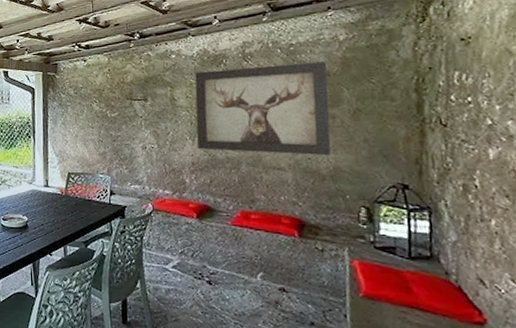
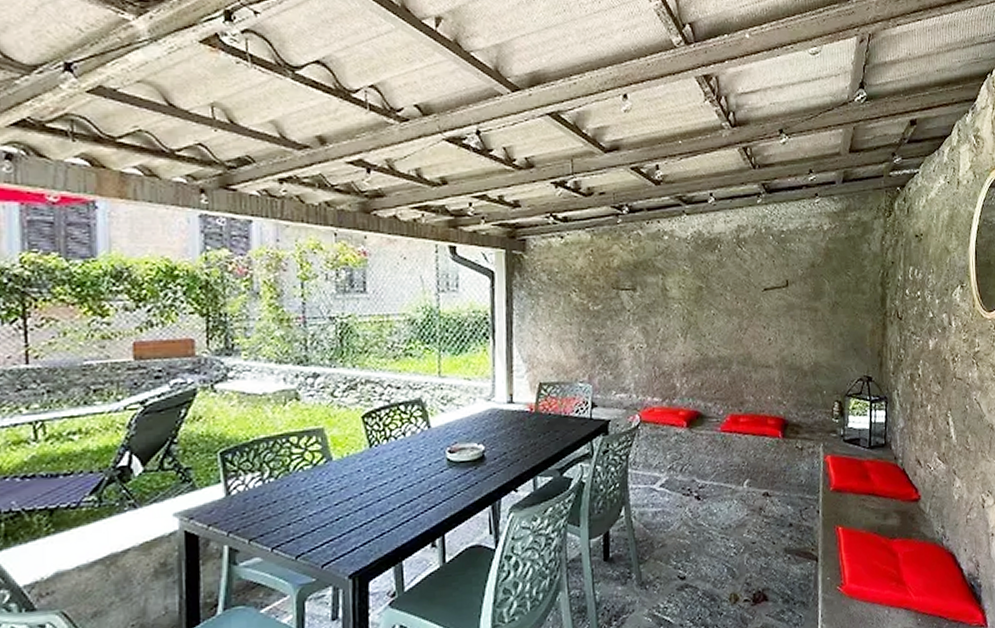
wall art: present [195,62,331,156] -> none [688,252,813,351]

